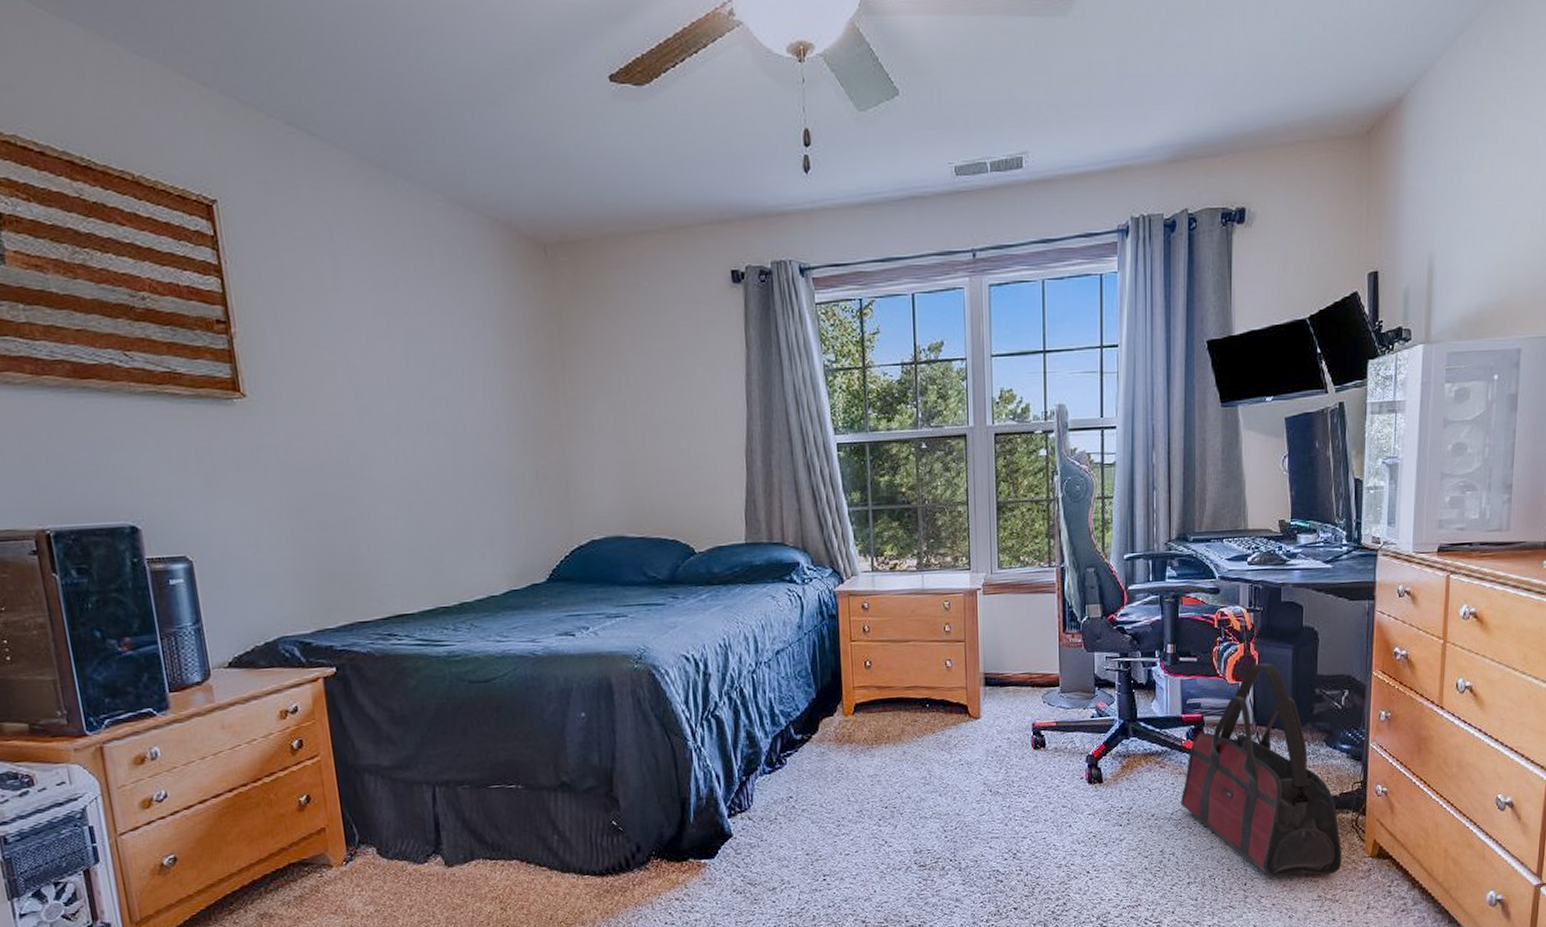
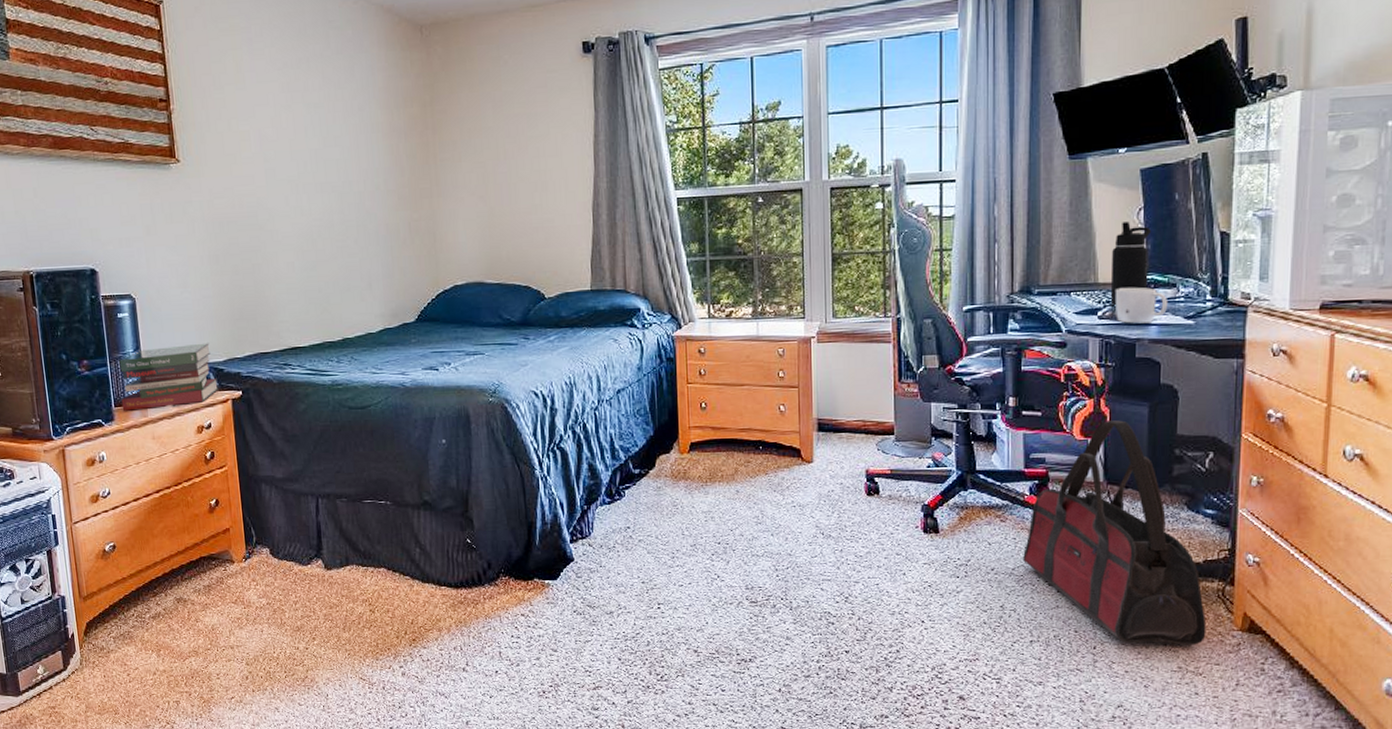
books: none [173,612,305,697] -> present [119,343,218,411]
water bottle: none [1258,469,1294,552] -> present [1110,221,1151,306]
mug: none [1262,533,1310,569] -> present [1114,287,1169,324]

